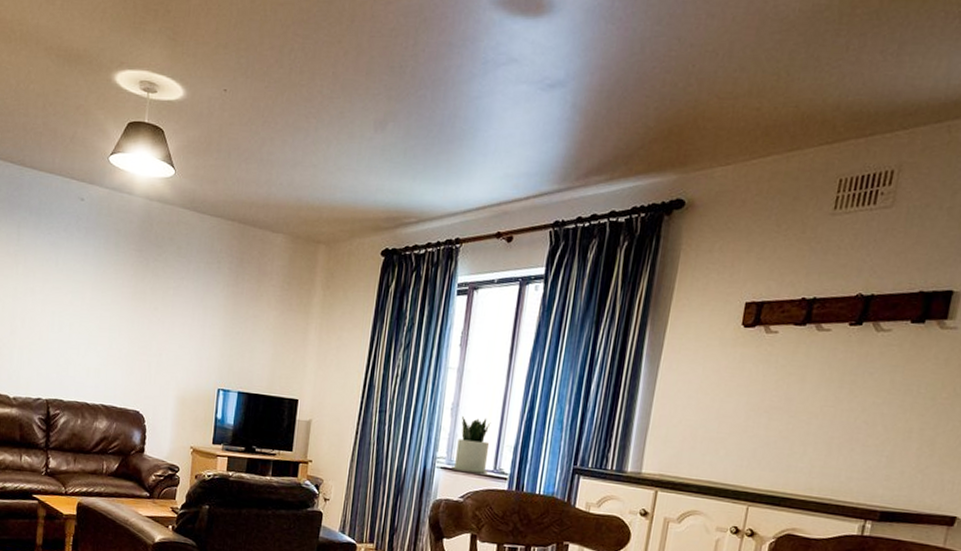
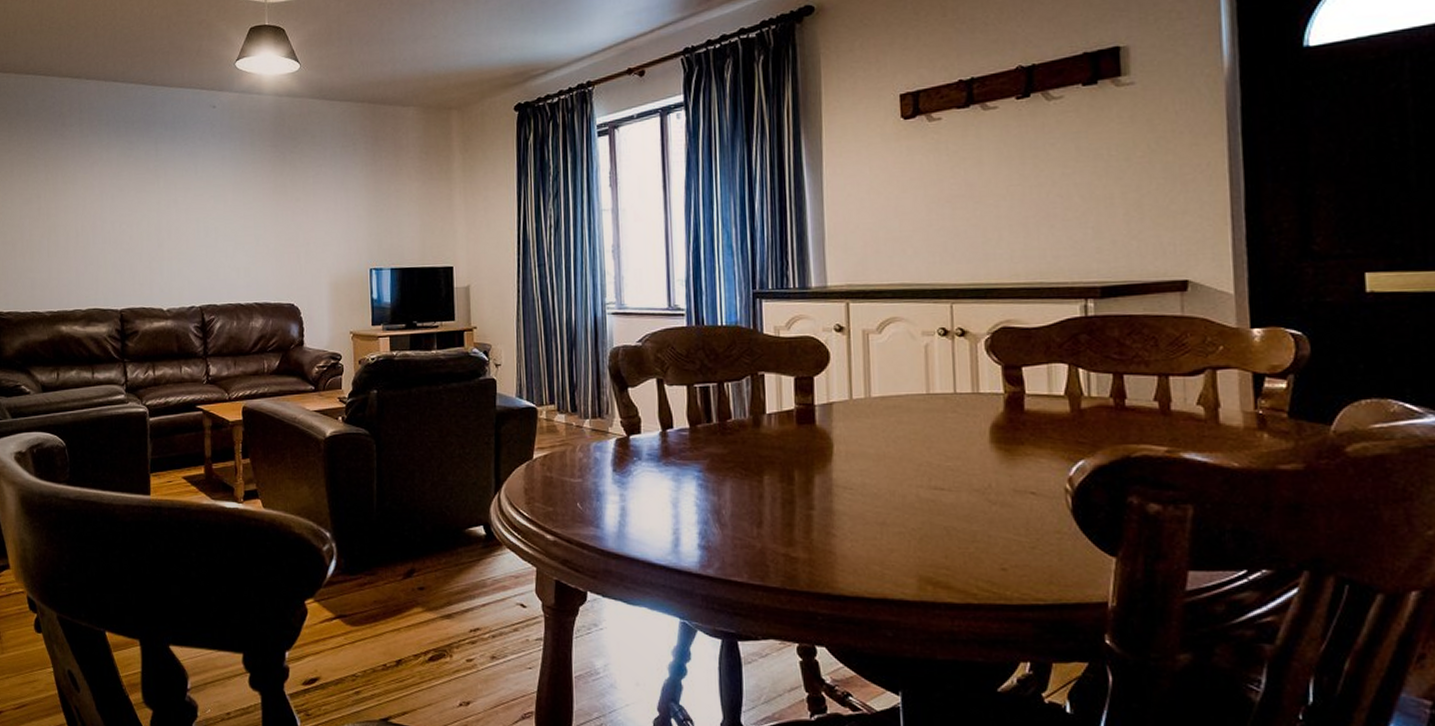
planter: present [451,417,491,475] -> none [624,255,662,315]

